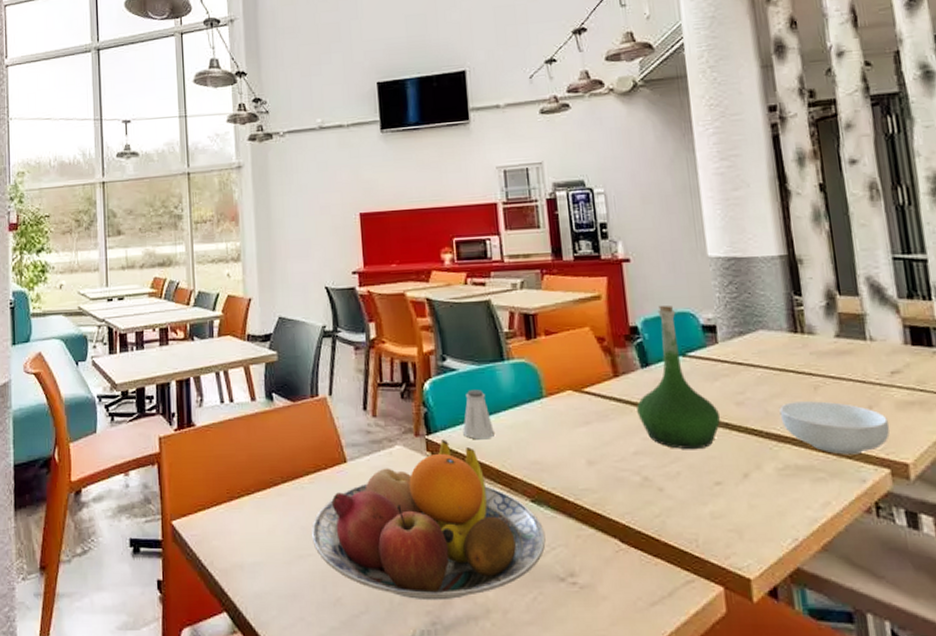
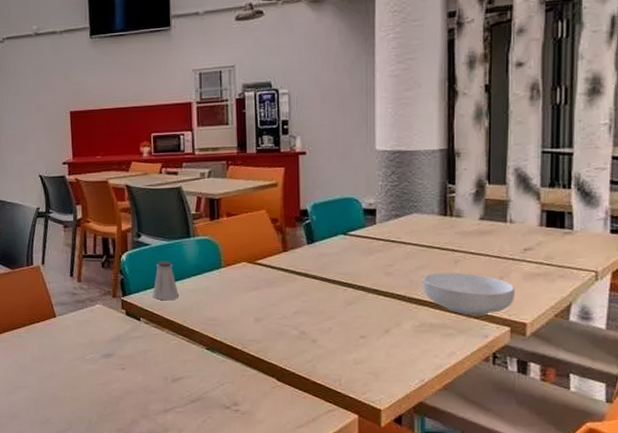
fruit bowl: present [312,439,546,601] -> none [27,300,216,421]
vase: present [637,306,721,450] -> none [300,192,371,311]

